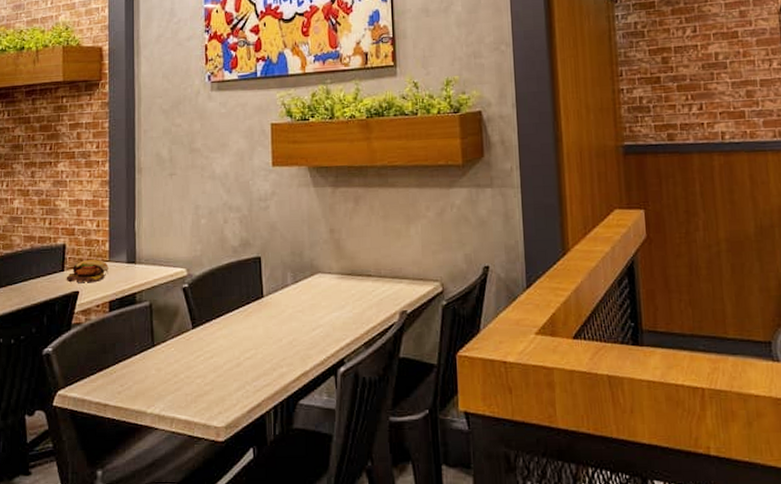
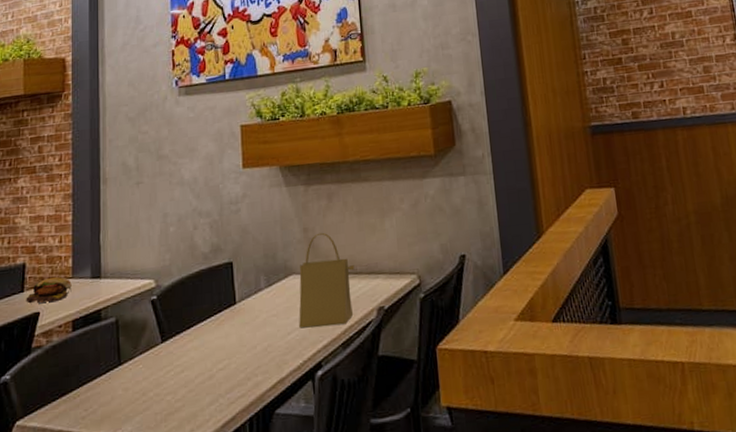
handbag: none [323,234,379,326] -> present [299,232,355,329]

